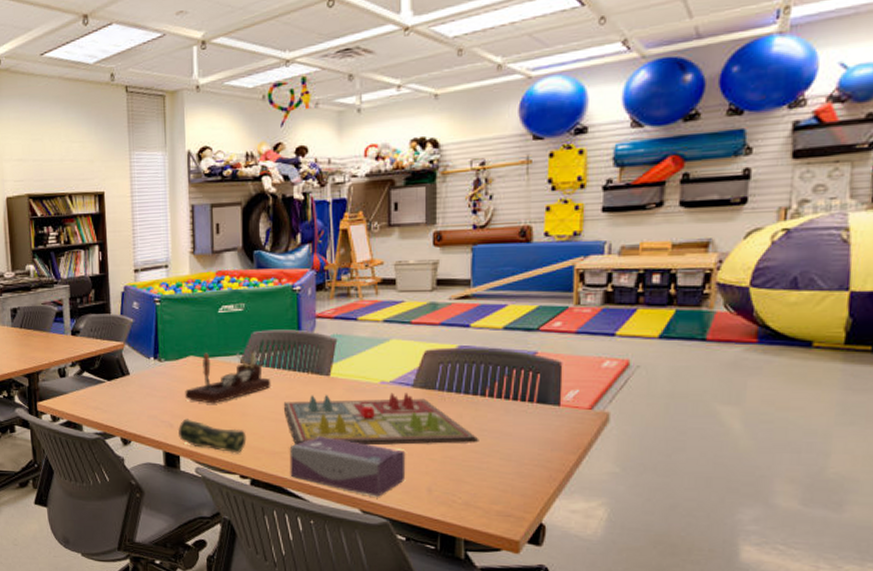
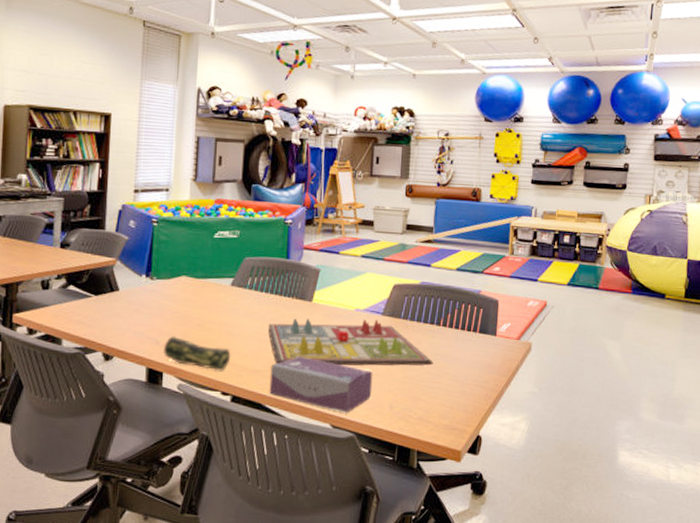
desk organizer: present [185,351,271,404] -> none [174,274,259,323]

